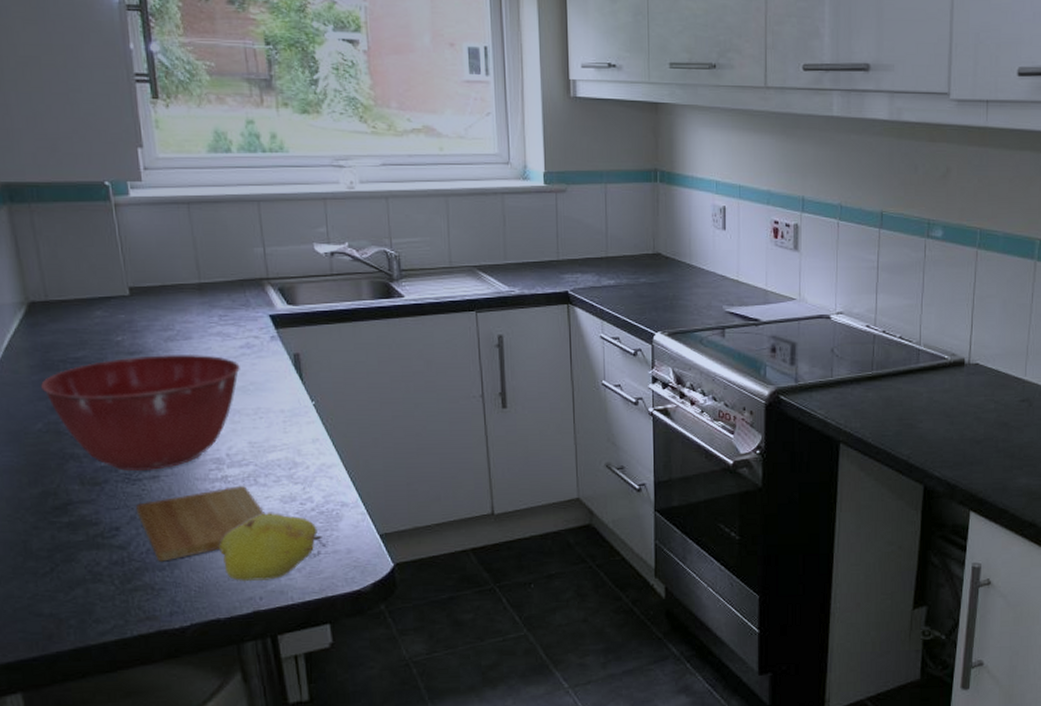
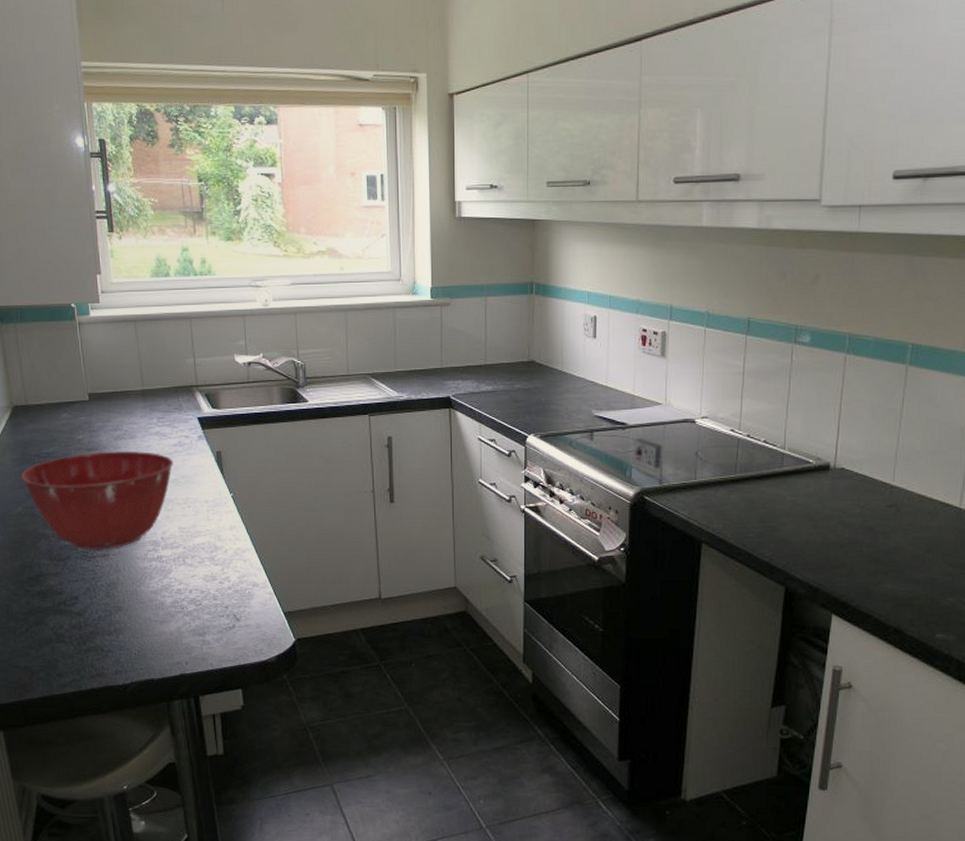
cutting board: present [135,485,266,562] -> none [90,564,192,628]
fruit: present [219,513,322,581] -> none [155,589,237,648]

